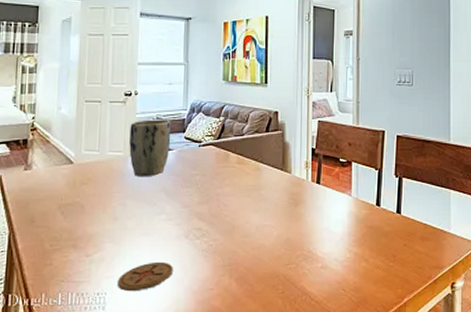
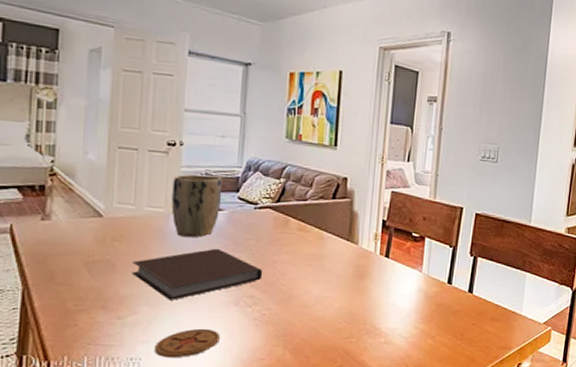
notebook: none [98,185,209,236] -> present [132,248,263,300]

